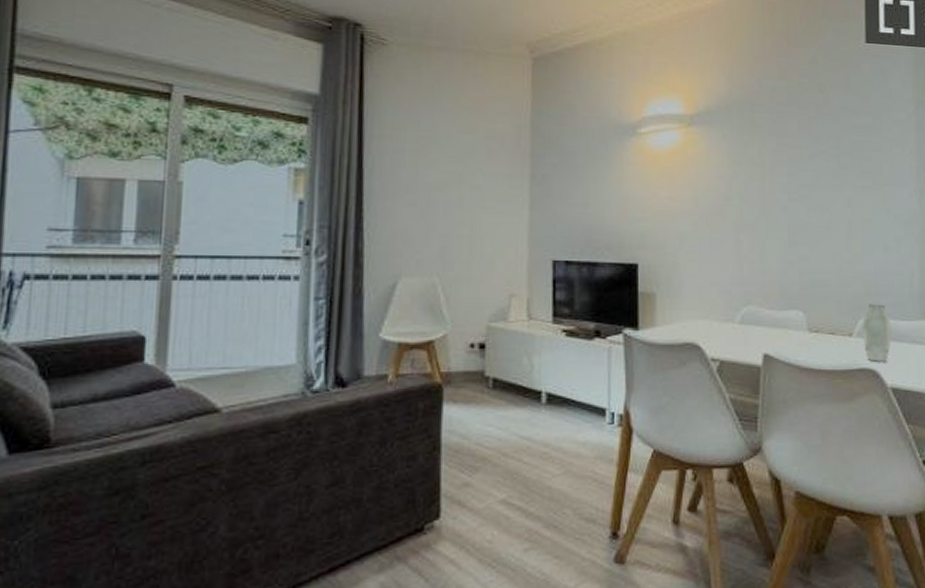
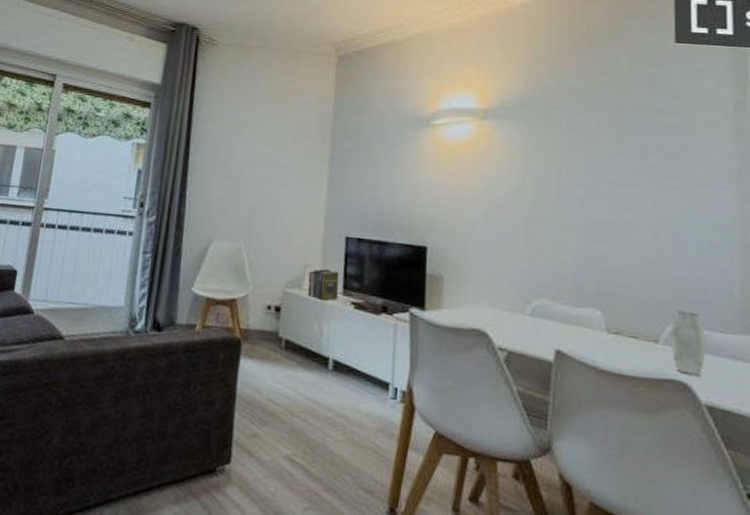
books: none [514,298,548,332] -> present [307,269,339,302]

